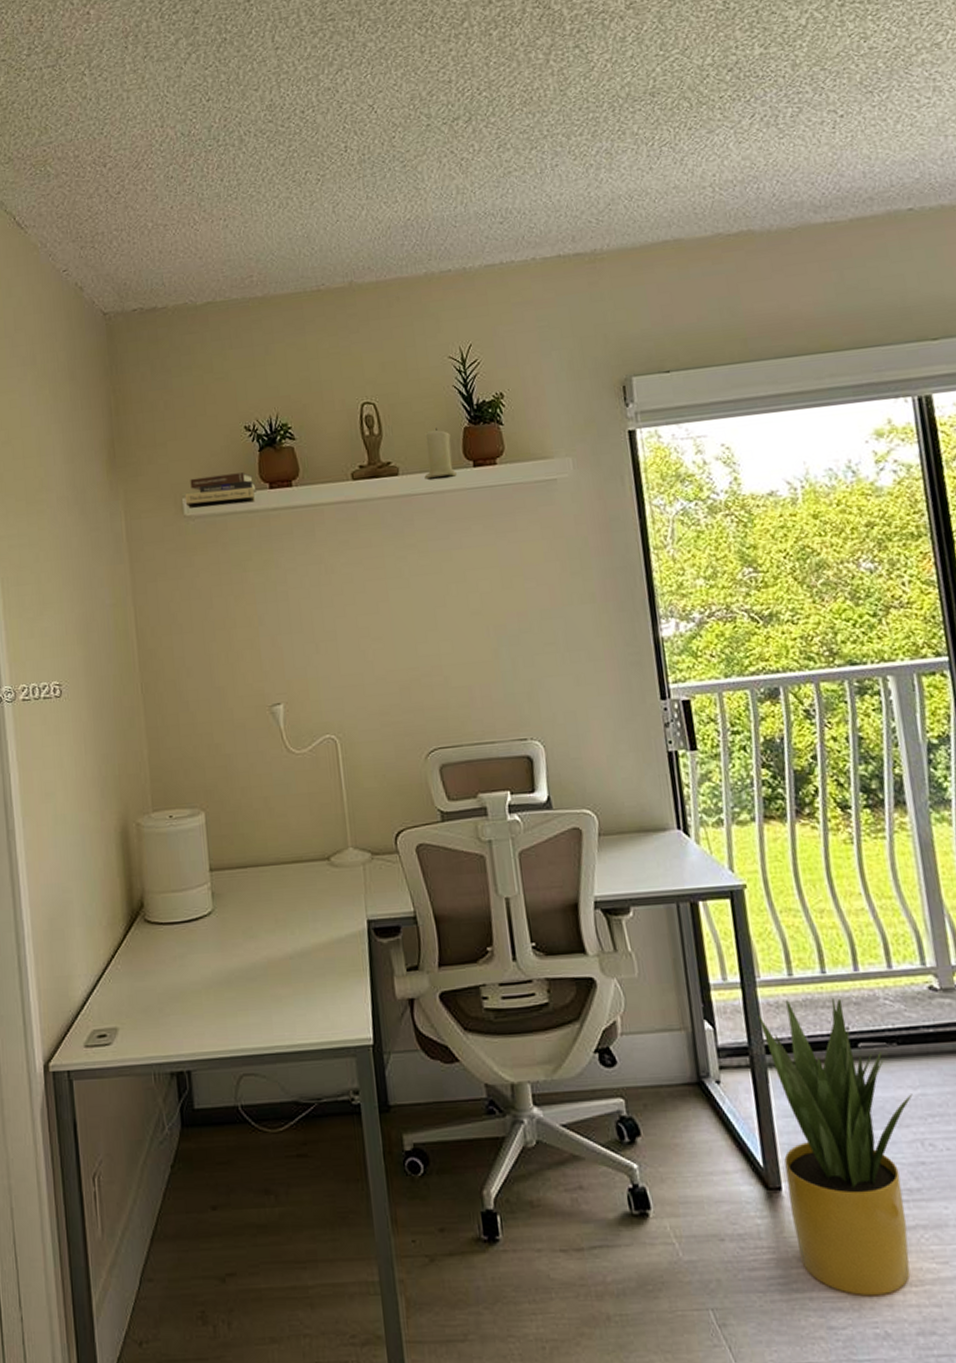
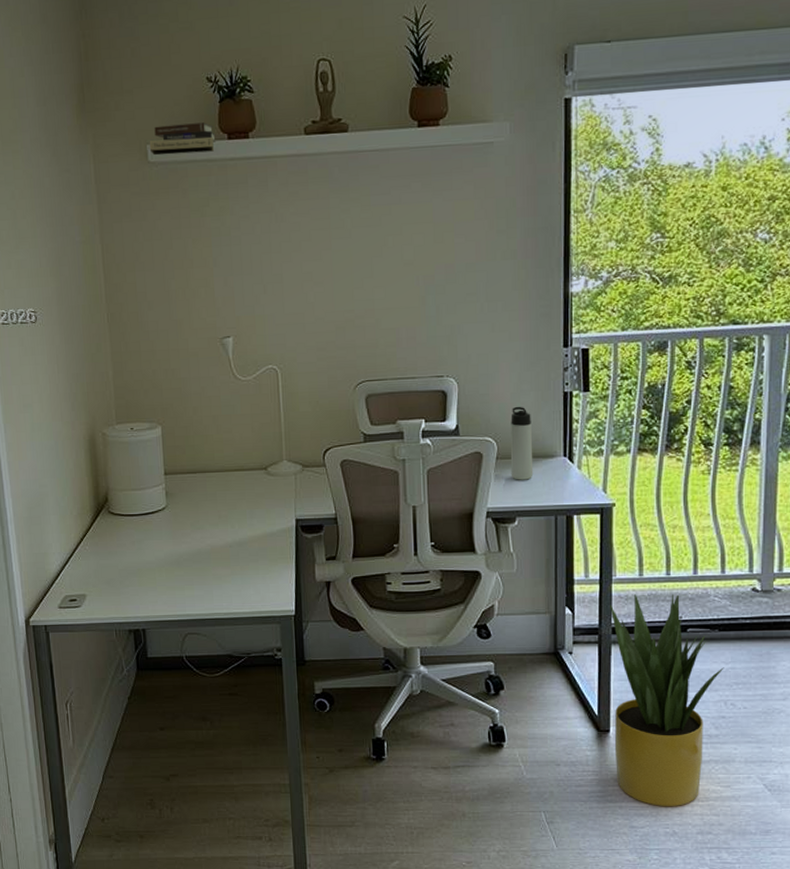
candle: present [424,428,458,481] -> none [372,87,403,138]
thermos bottle: none [609,770,645,861] -> present [510,406,534,480]

